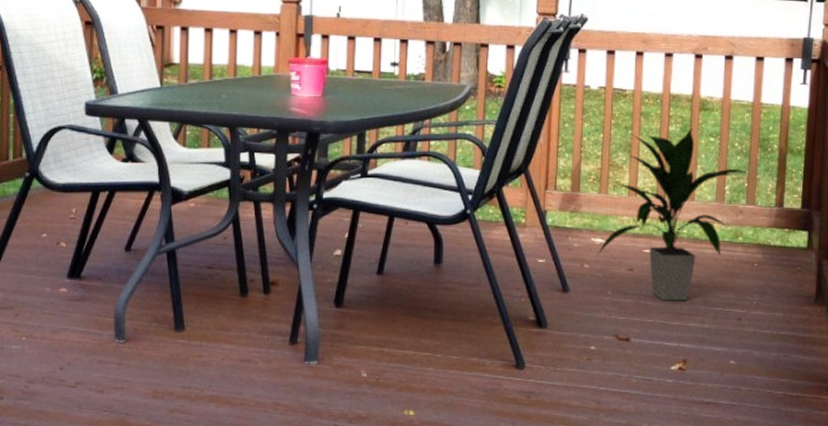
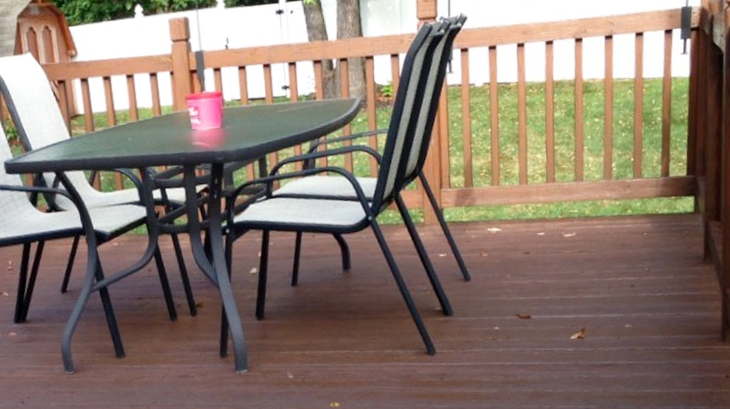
indoor plant: present [596,128,746,301] -> none [493,112,632,278]

